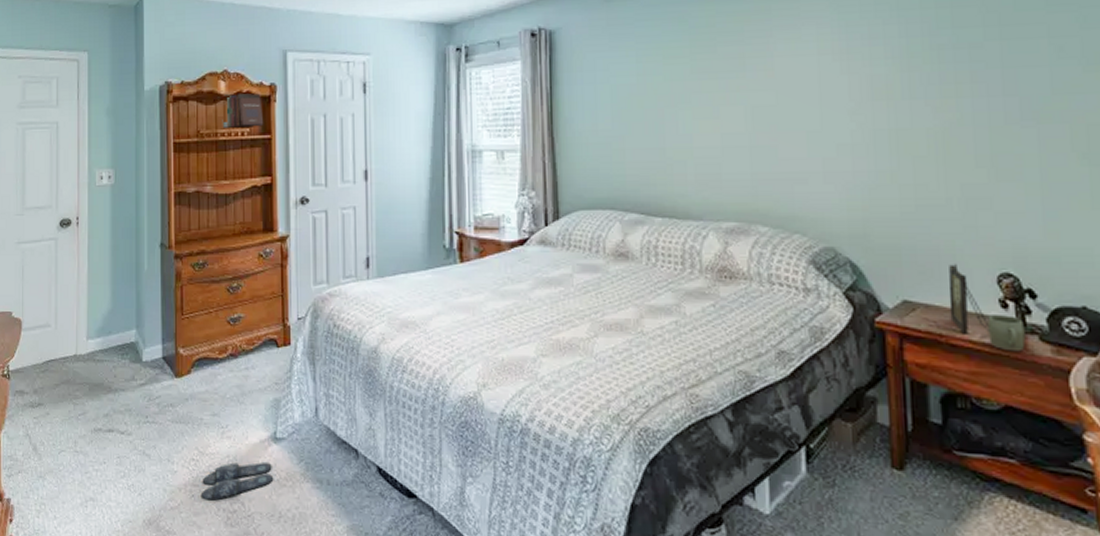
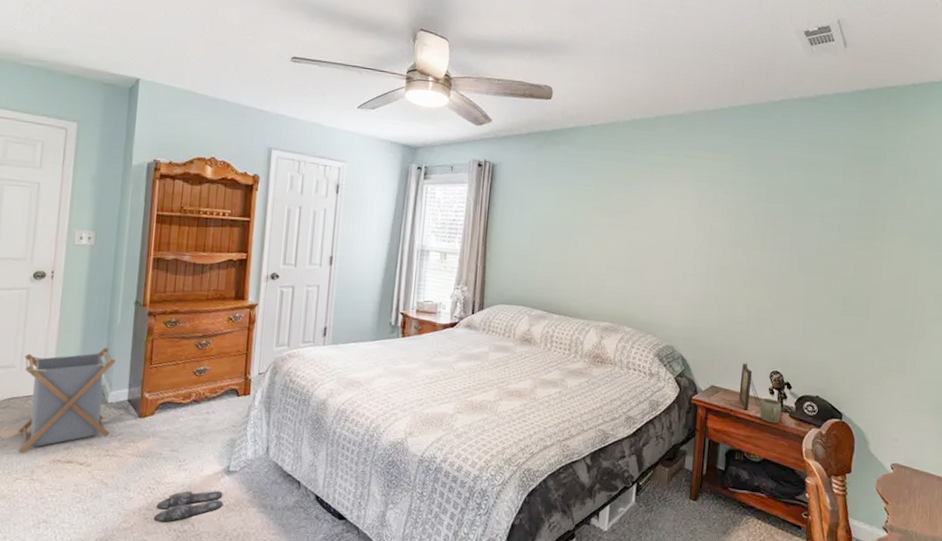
laundry basket: none [58,298,148,422] -> present [18,347,116,453]
books: present [222,93,264,129] -> none [205,178,245,211]

